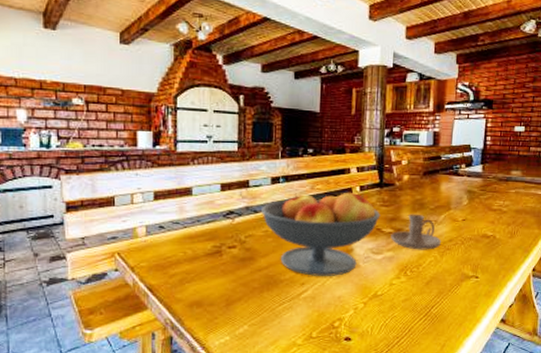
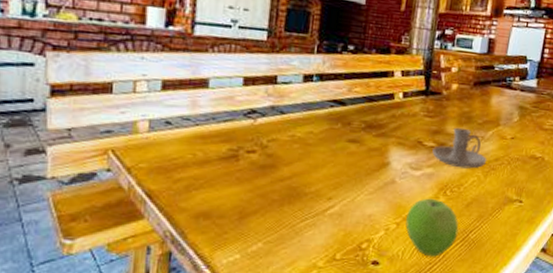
fruit bowl: present [260,192,381,276] -> none [288,94,424,192]
fruit: none [372,279,421,331] -> present [405,198,459,257]

